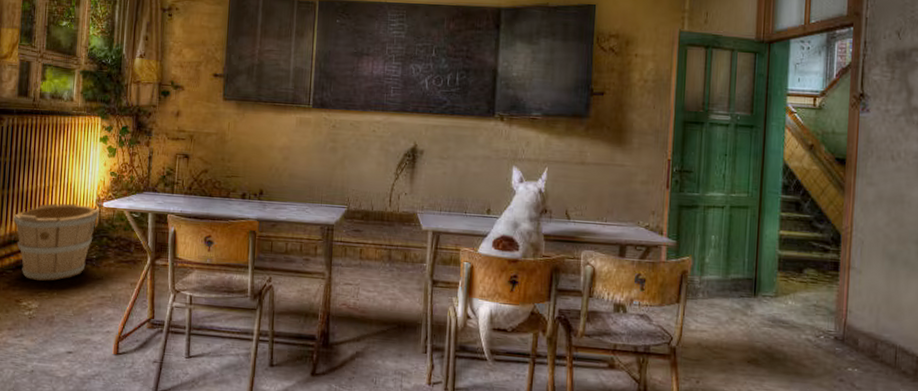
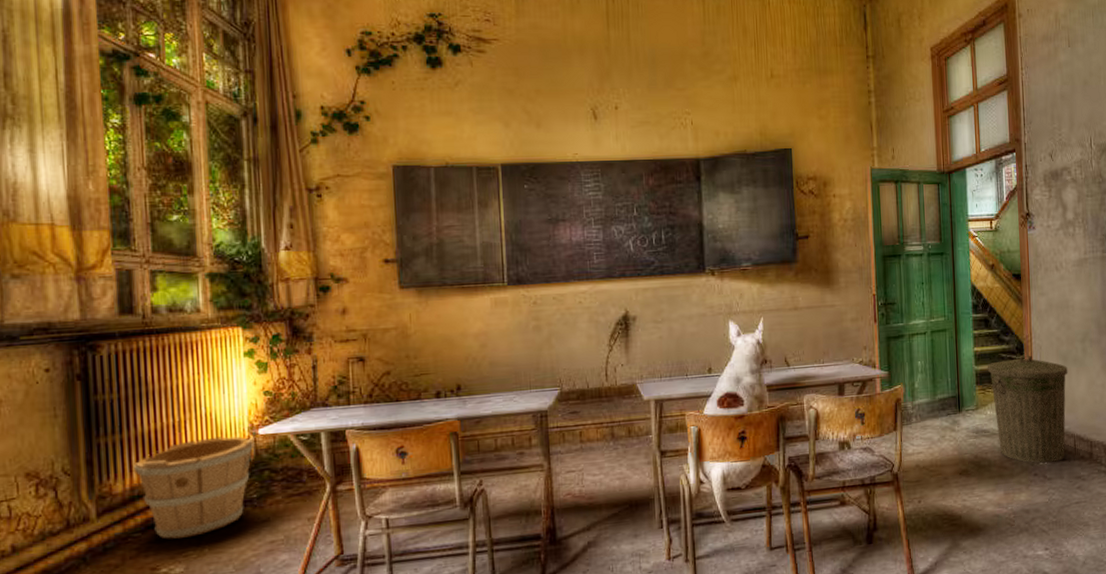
trash can: none [793,247,896,371] -> present [987,355,1068,463]

